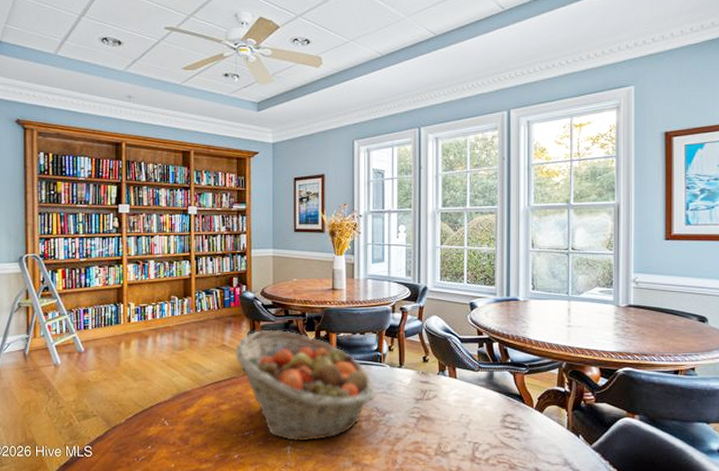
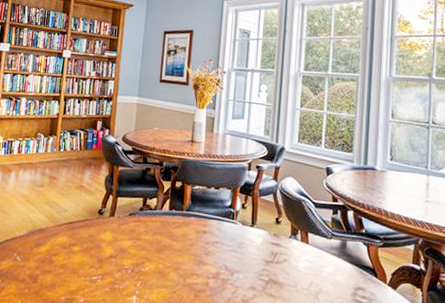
fruit basket: present [234,329,376,442] -> none [91,175,226,294]

